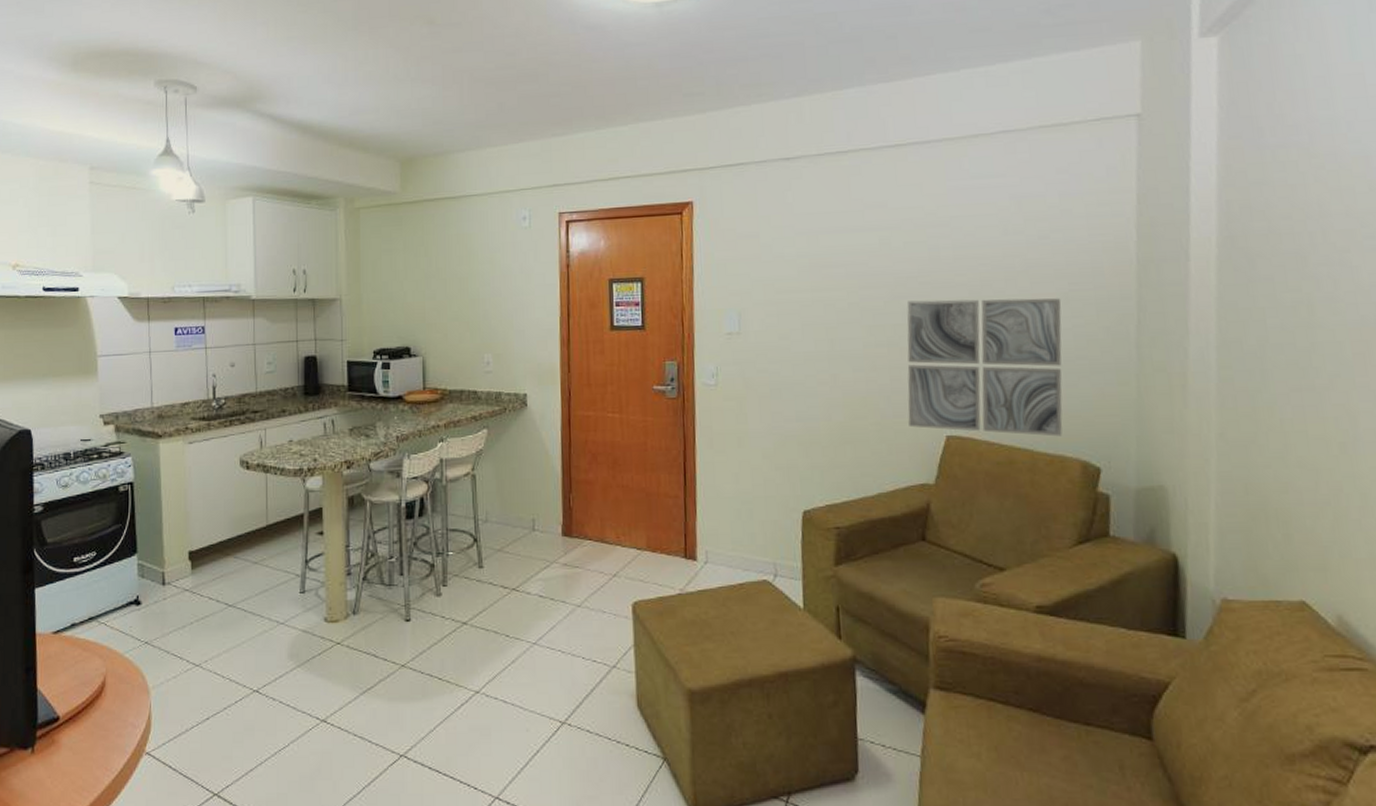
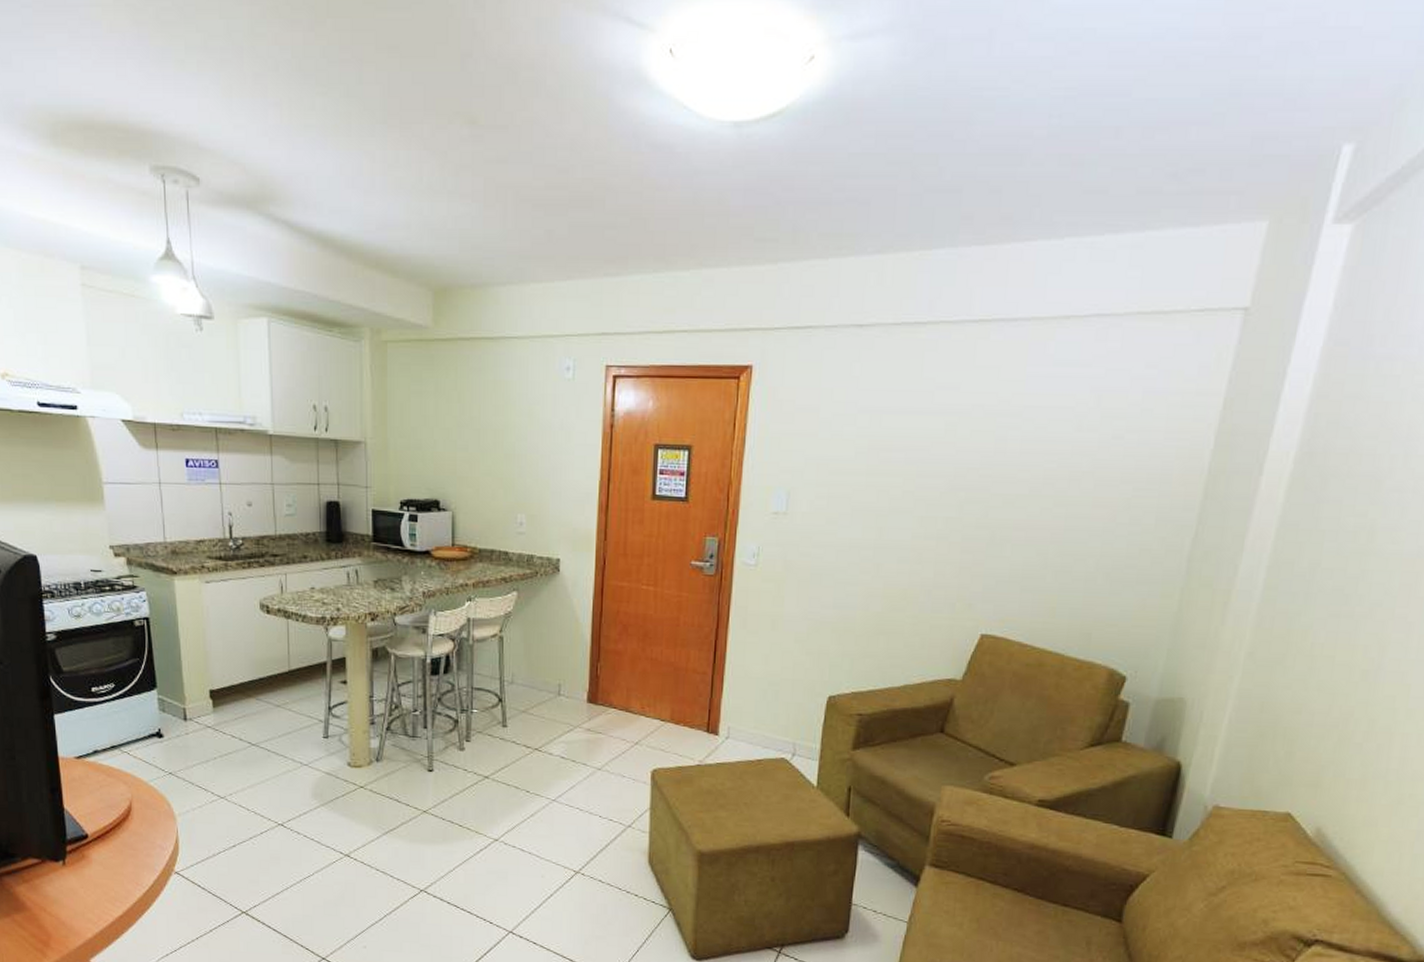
wall art: present [907,298,1063,437] -> none [945,494,1122,643]

